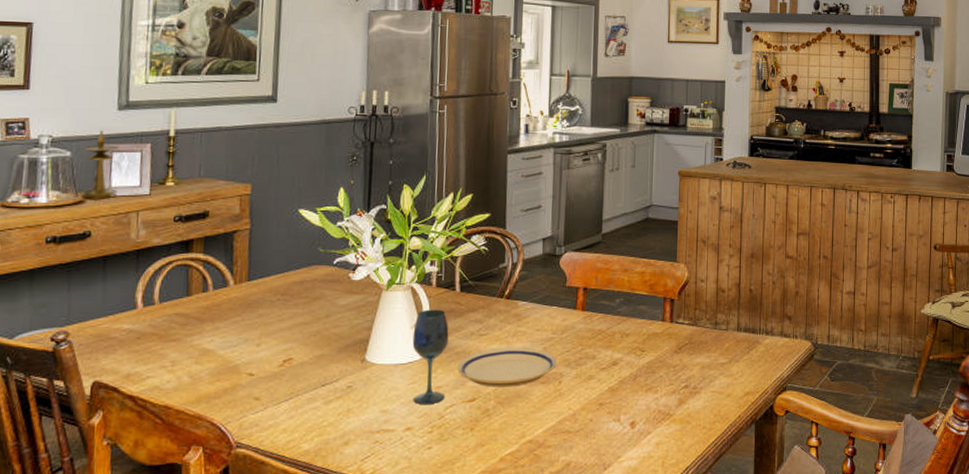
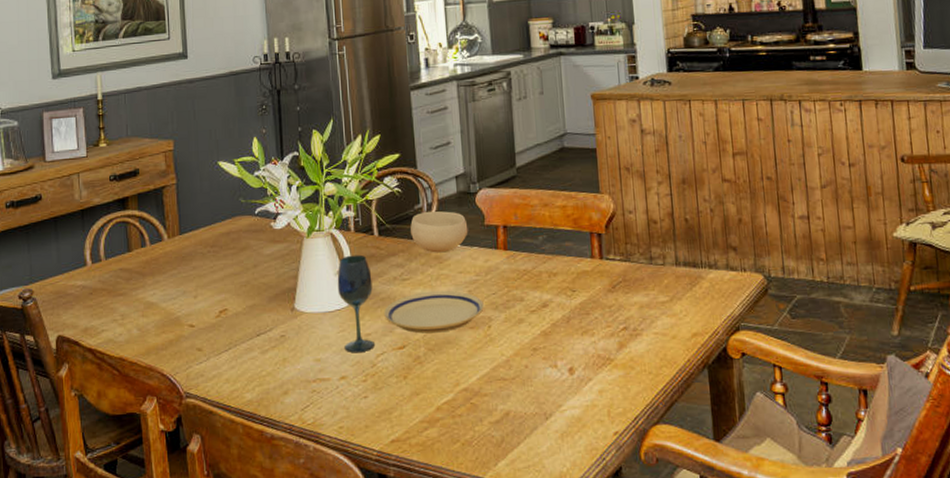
candlestick: present [81,130,118,200] -> none [28,99,59,166]
bowl: none [493,270,550,311] -> present [410,211,468,253]

